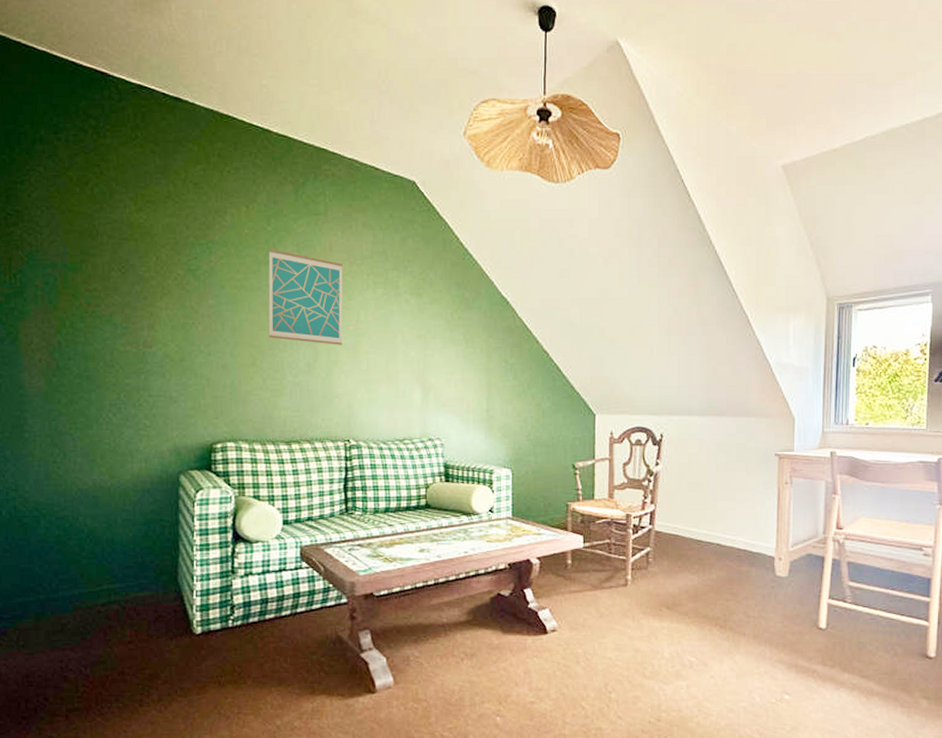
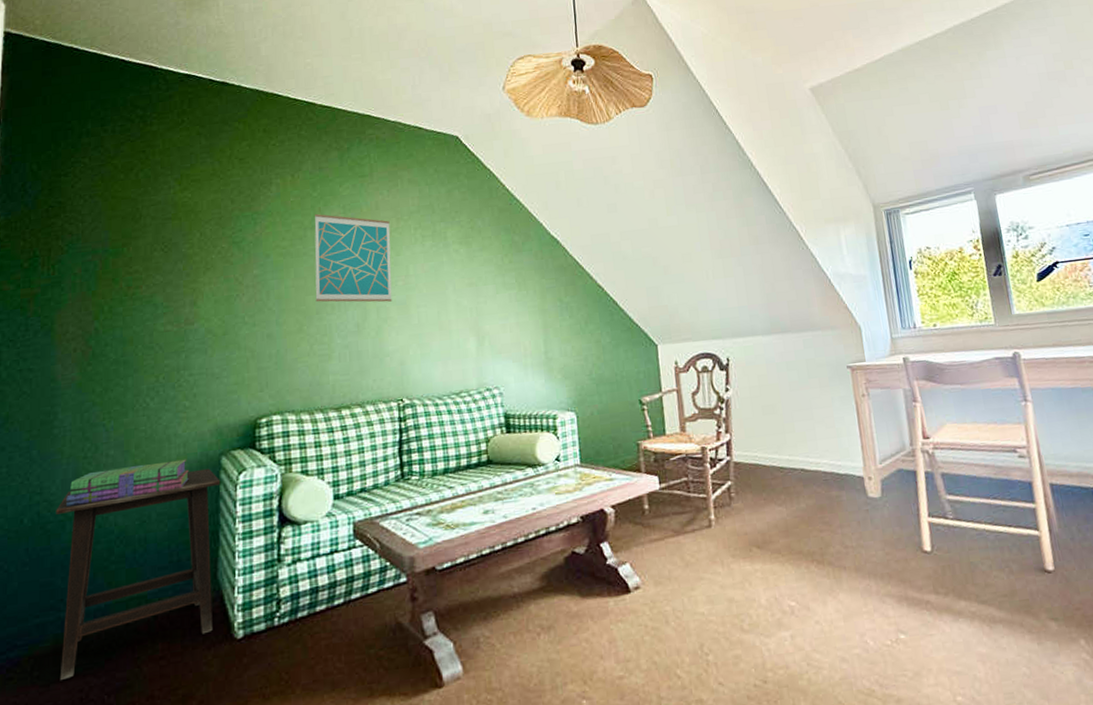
side table: none [30,484,180,651] -> present [56,468,221,681]
stack of books: none [39,473,151,504] -> present [66,459,189,507]

